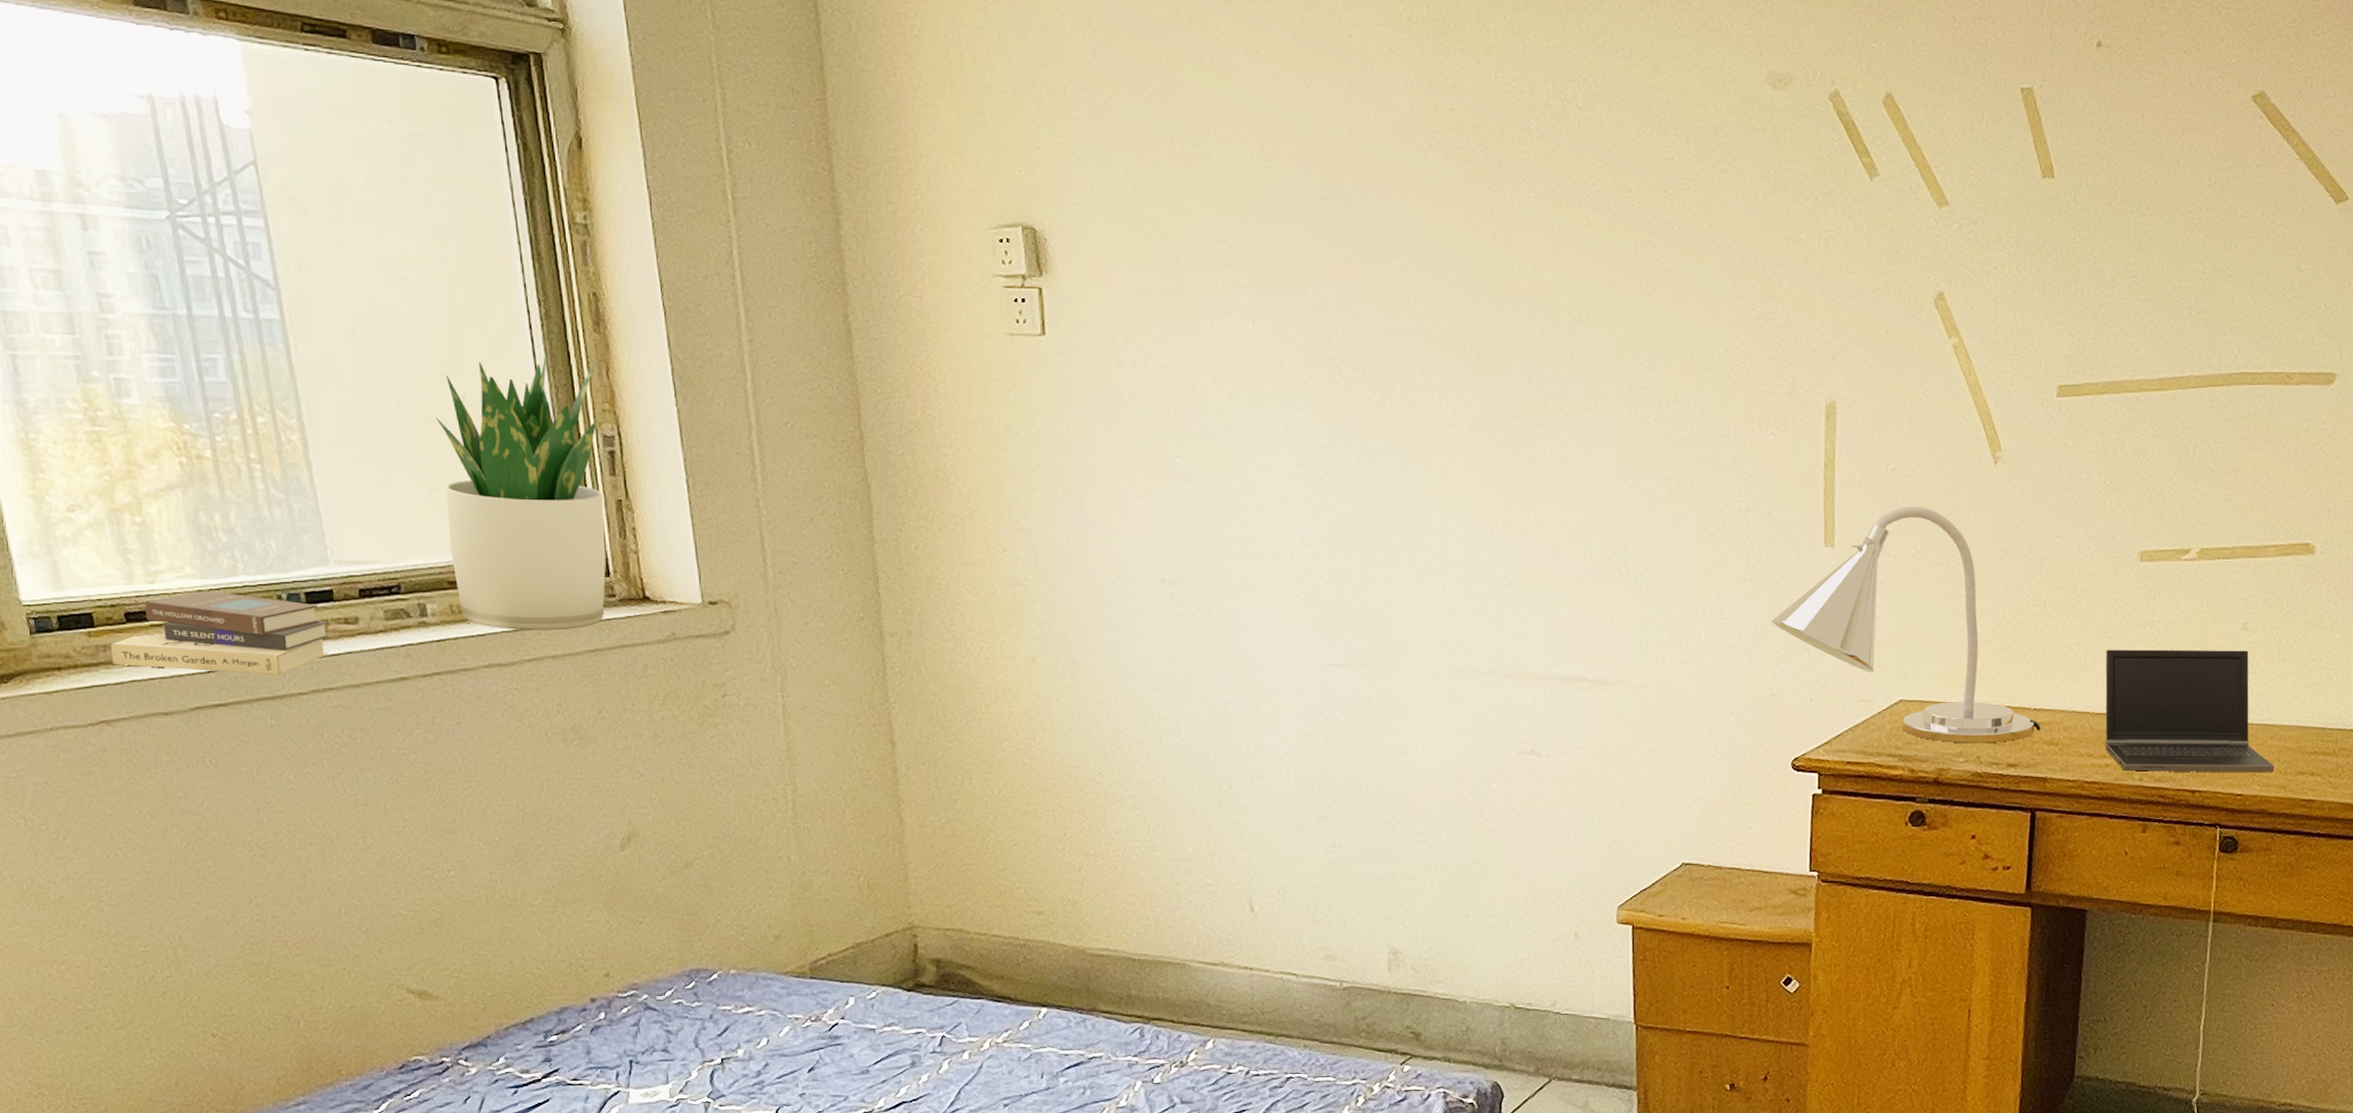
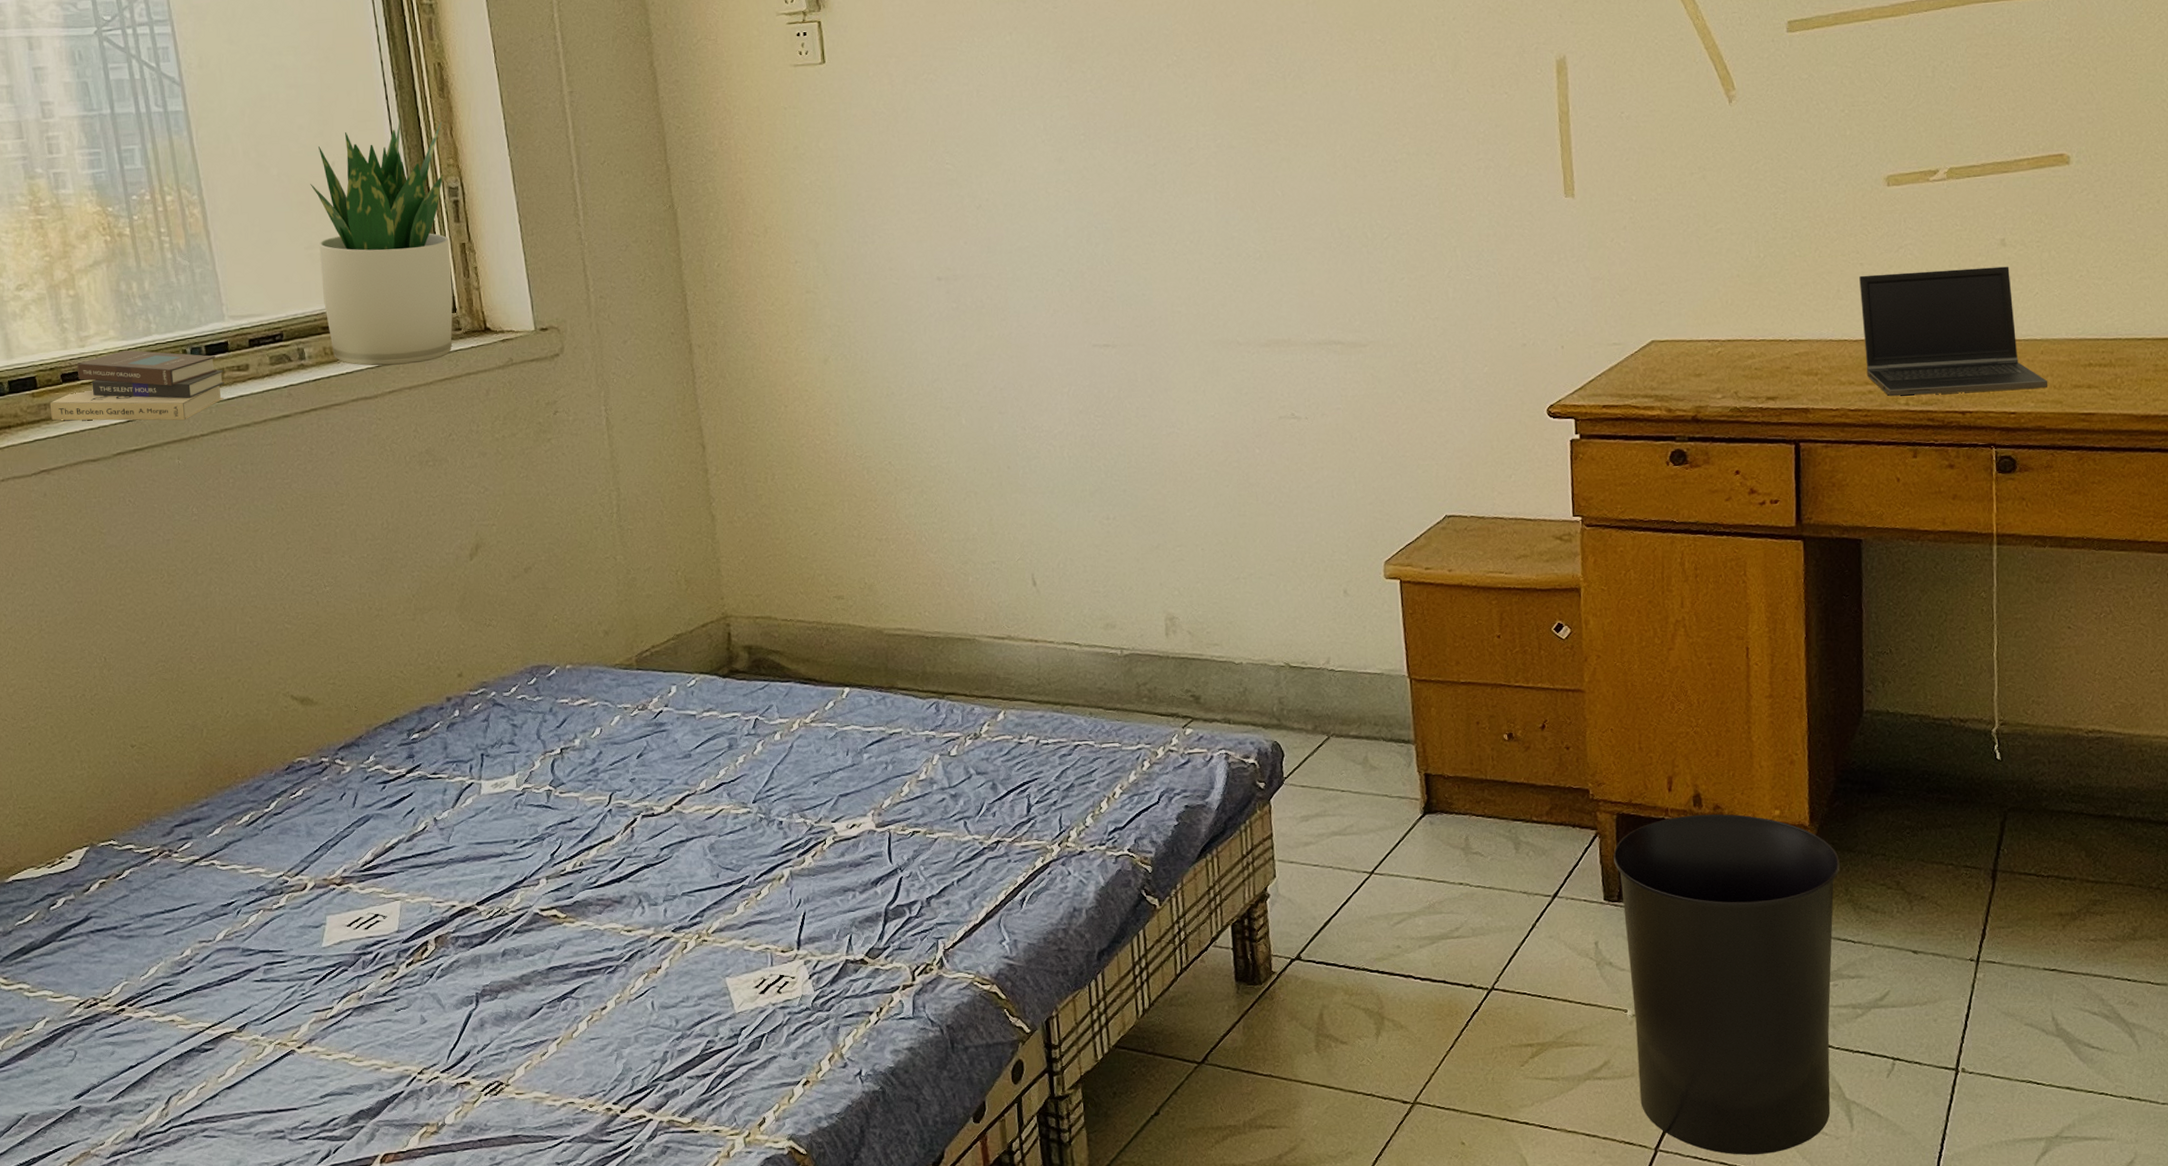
table lamp: present [1772,505,2041,744] -> none [1518,150,1798,380]

